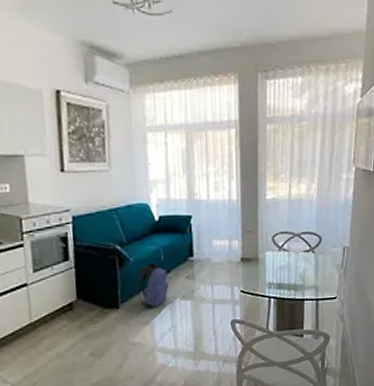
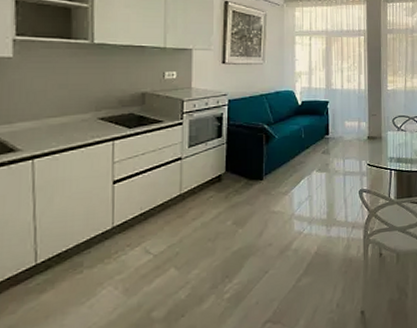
backpack: present [136,263,169,308] -> none [279,140,308,179]

